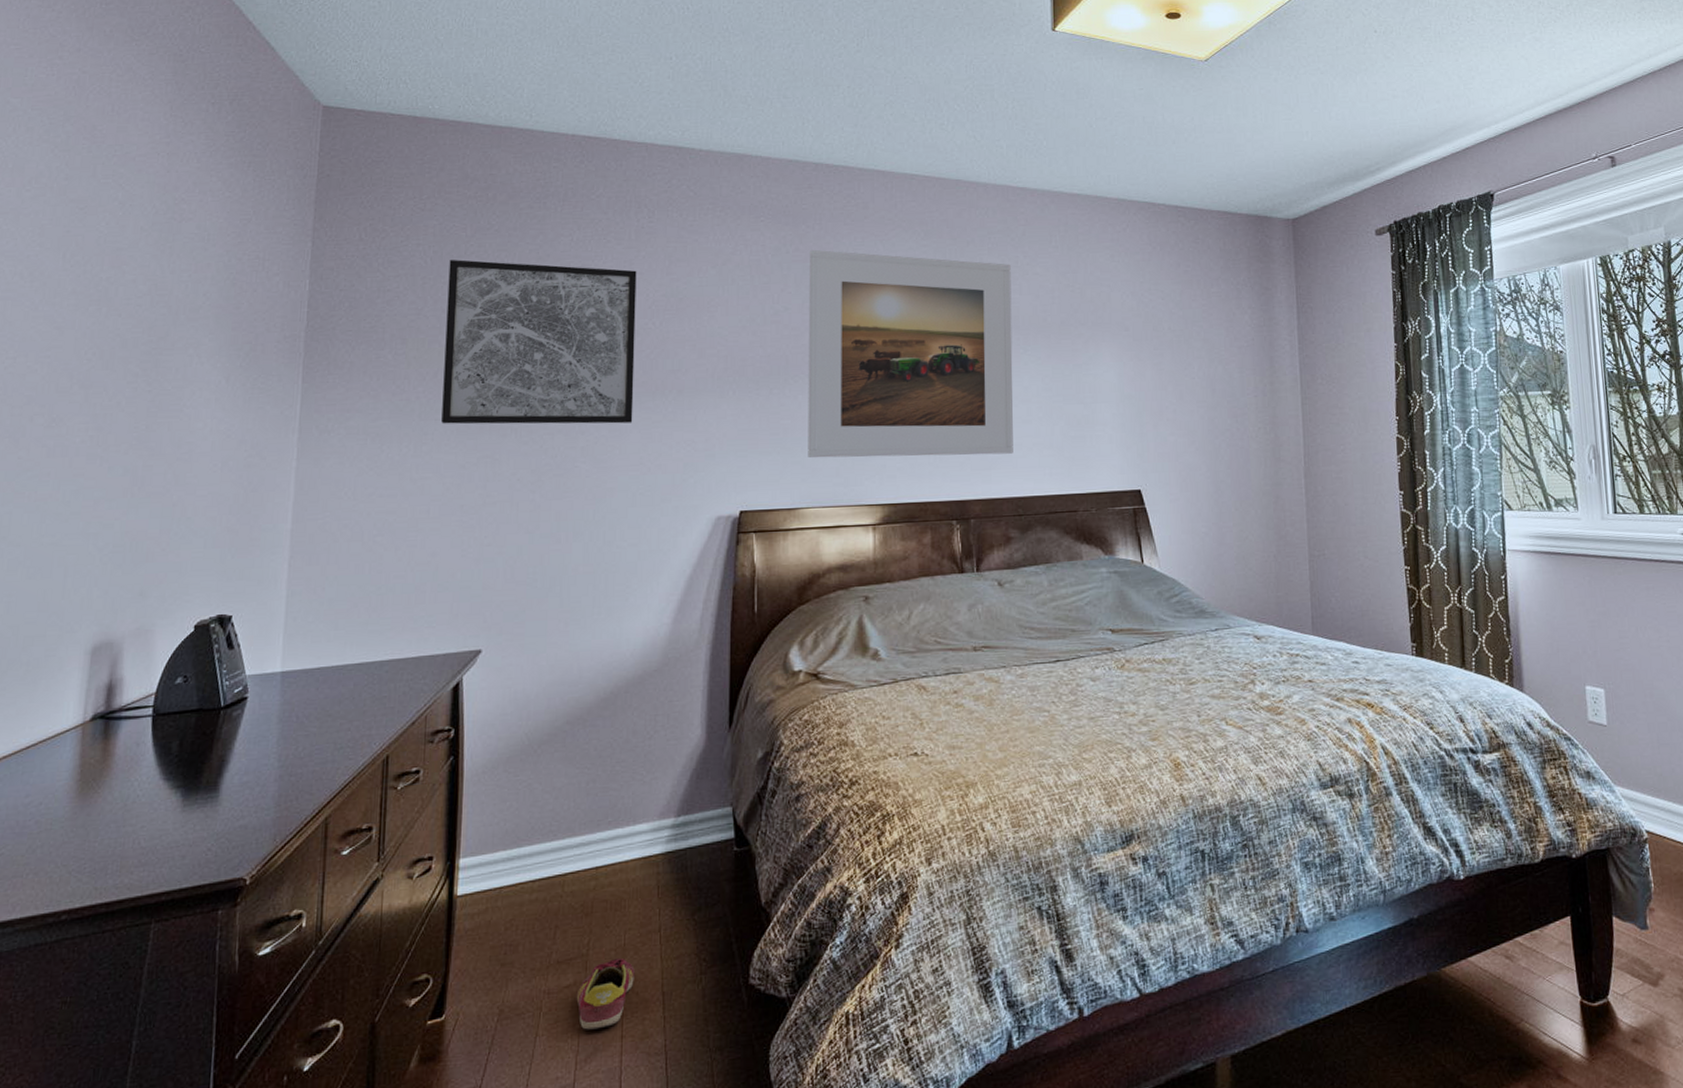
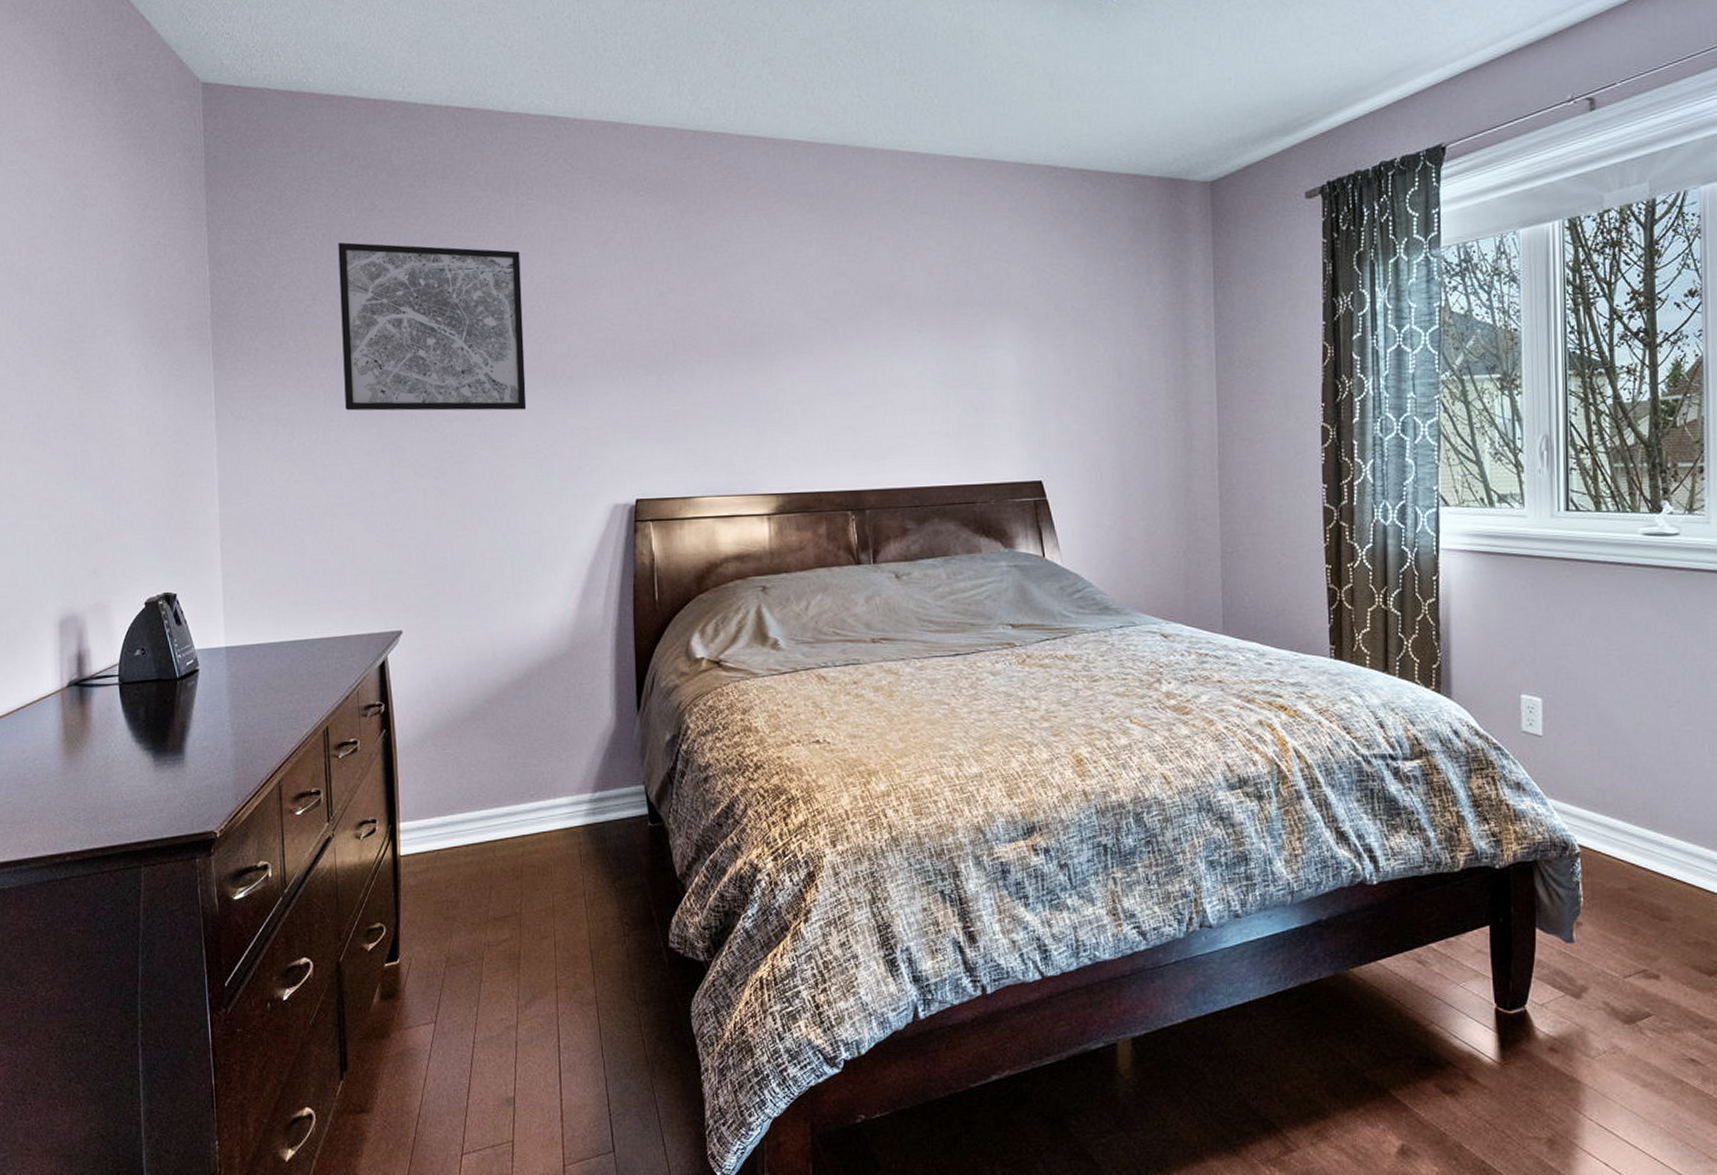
shoe: present [576,957,635,1030] -> none [513,917,564,979]
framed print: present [808,249,1013,458] -> none [691,225,908,446]

